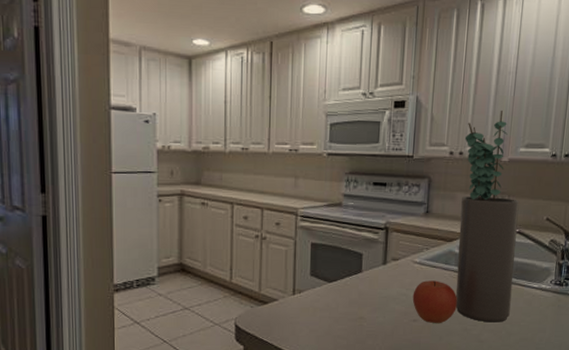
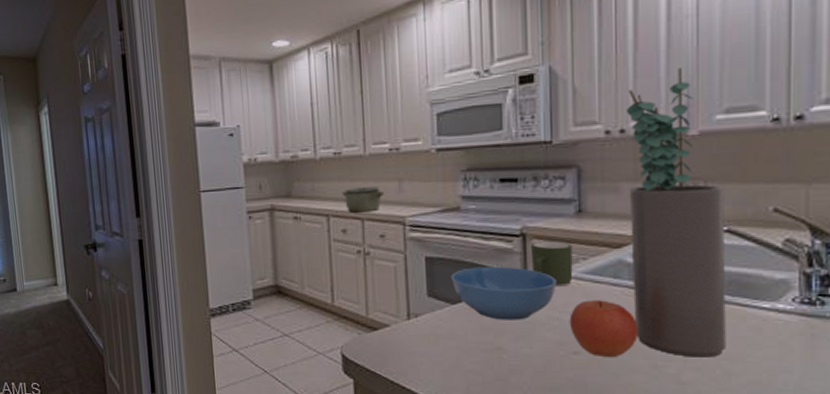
cooking pot: none [246,181,283,203] -> present [341,187,385,213]
bowl: none [330,253,408,296] -> present [451,267,558,320]
mug: none [390,234,420,270] -> present [530,241,573,287]

